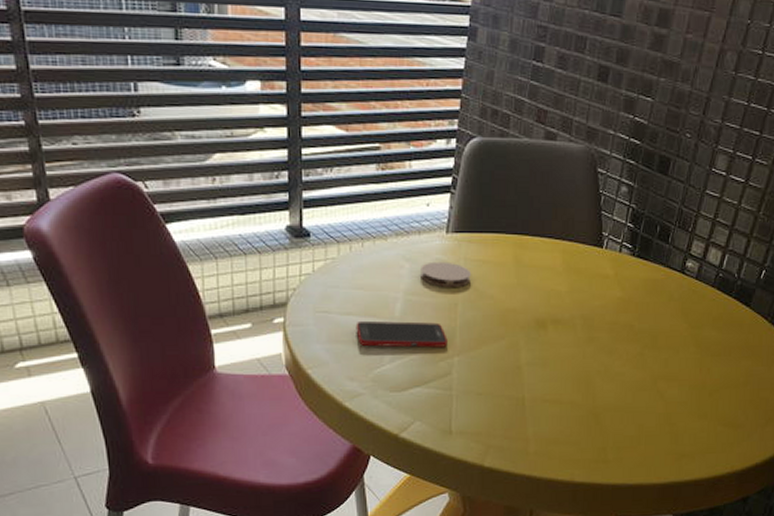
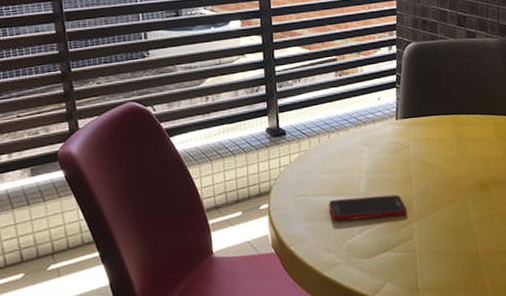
coaster: present [419,261,471,287] -> none [377,143,421,164]

